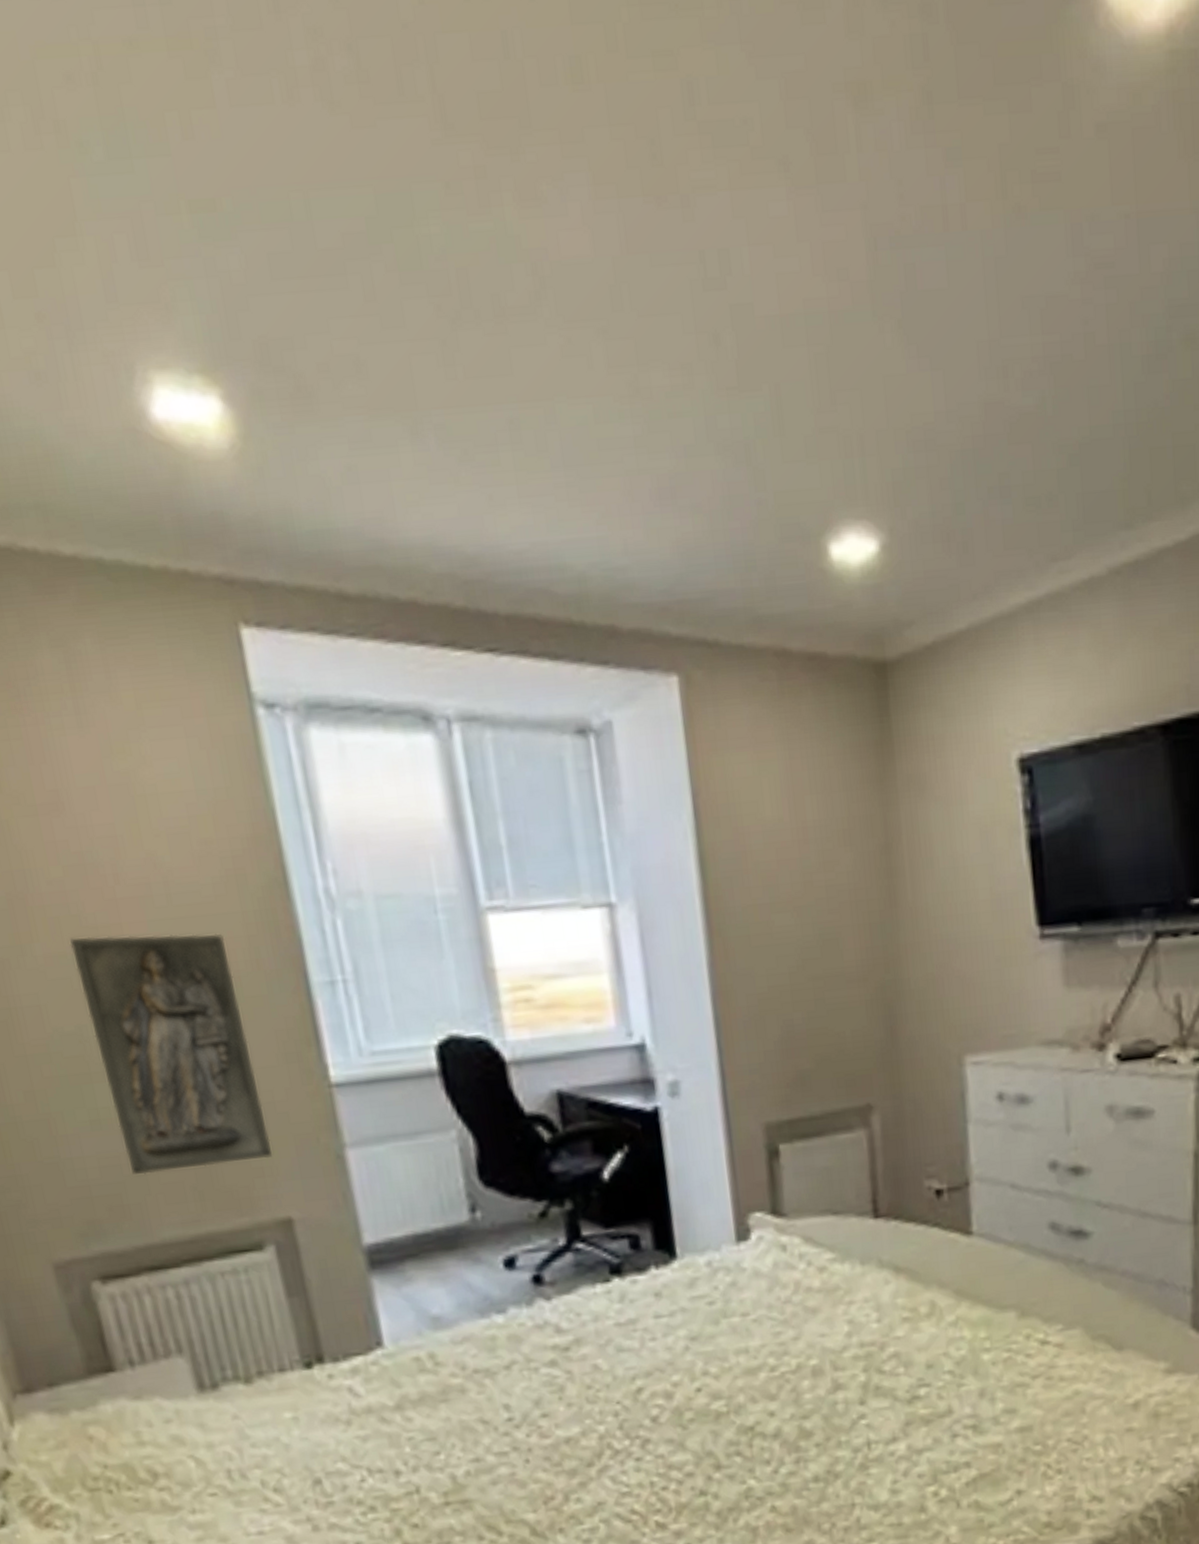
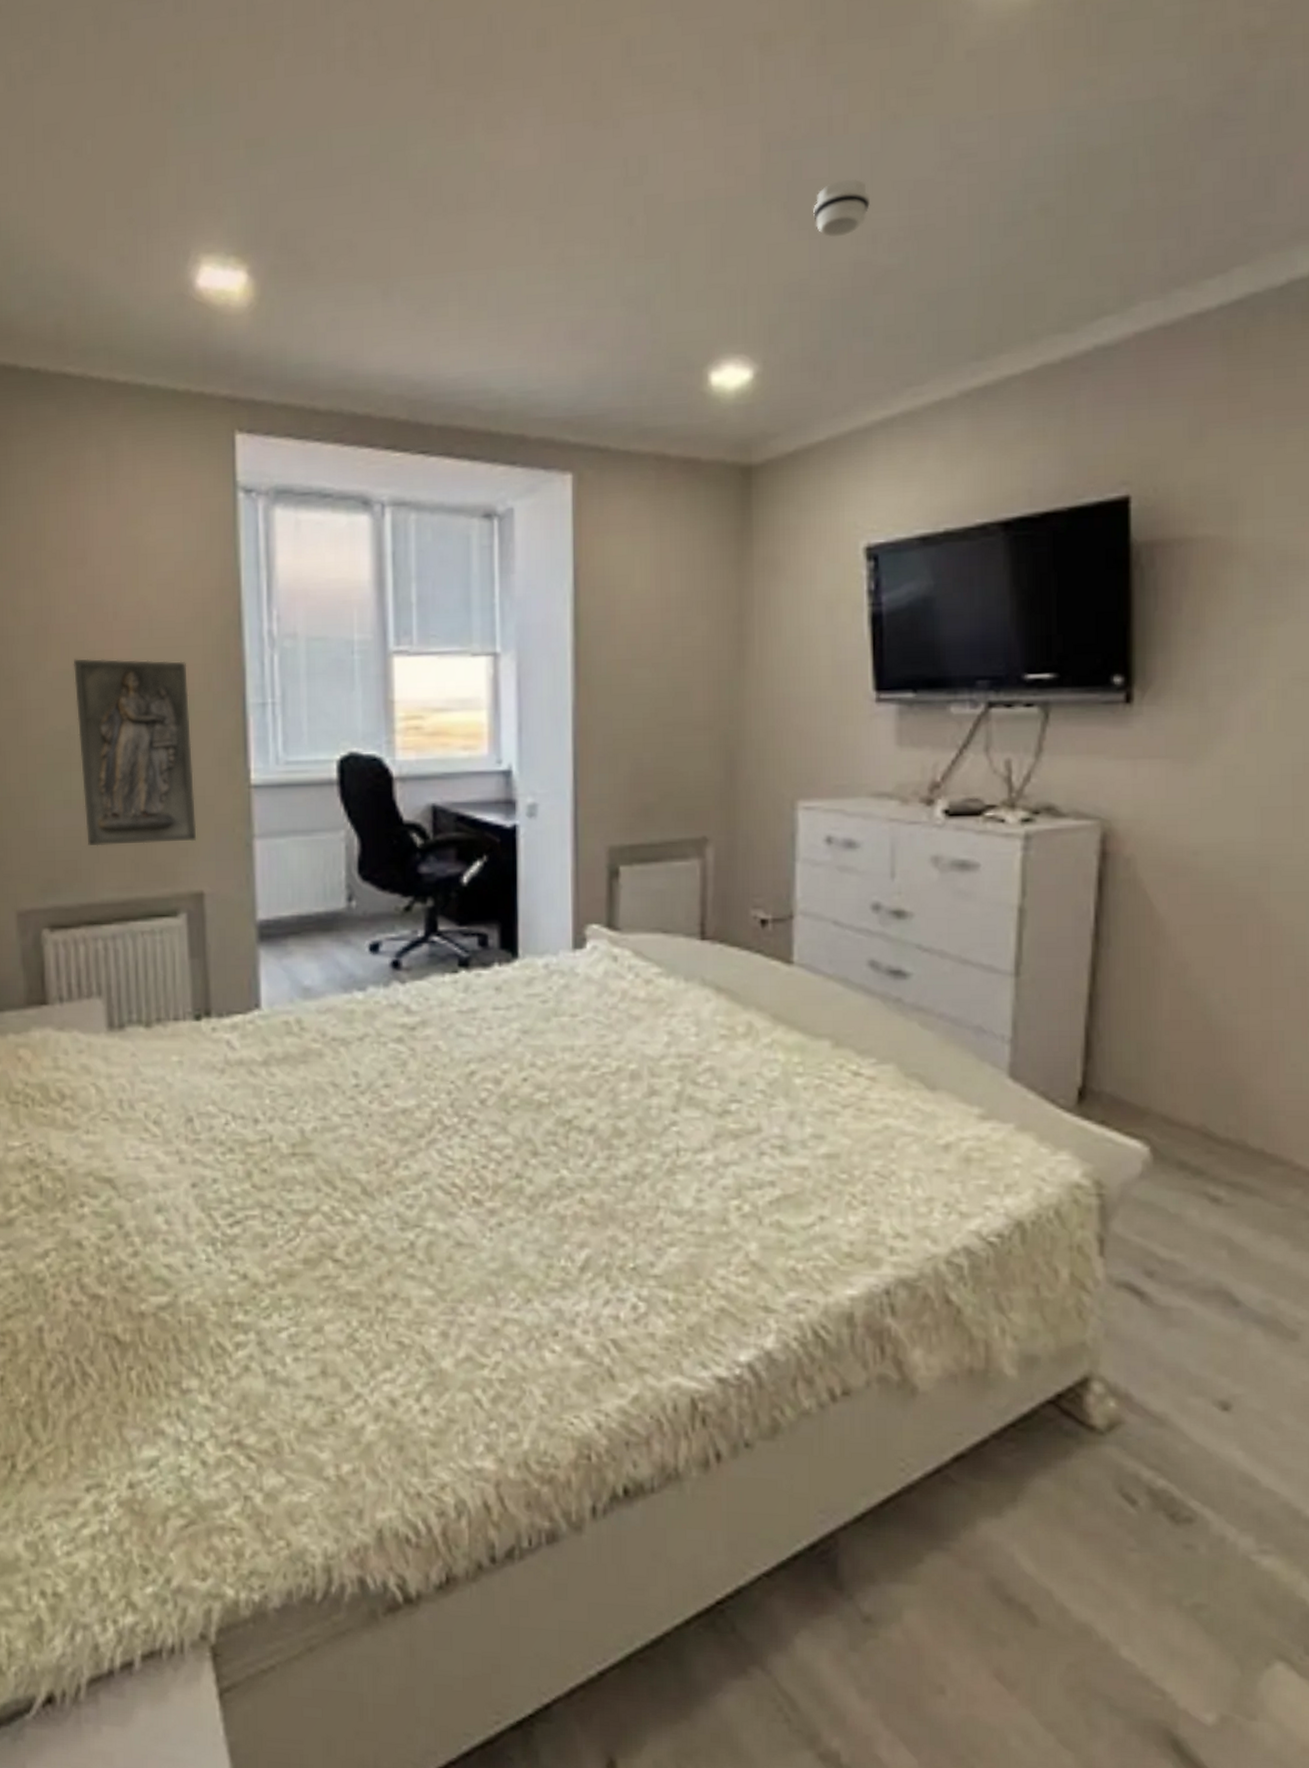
smoke detector: none [933,292,998,369] -> present [813,179,870,238]

